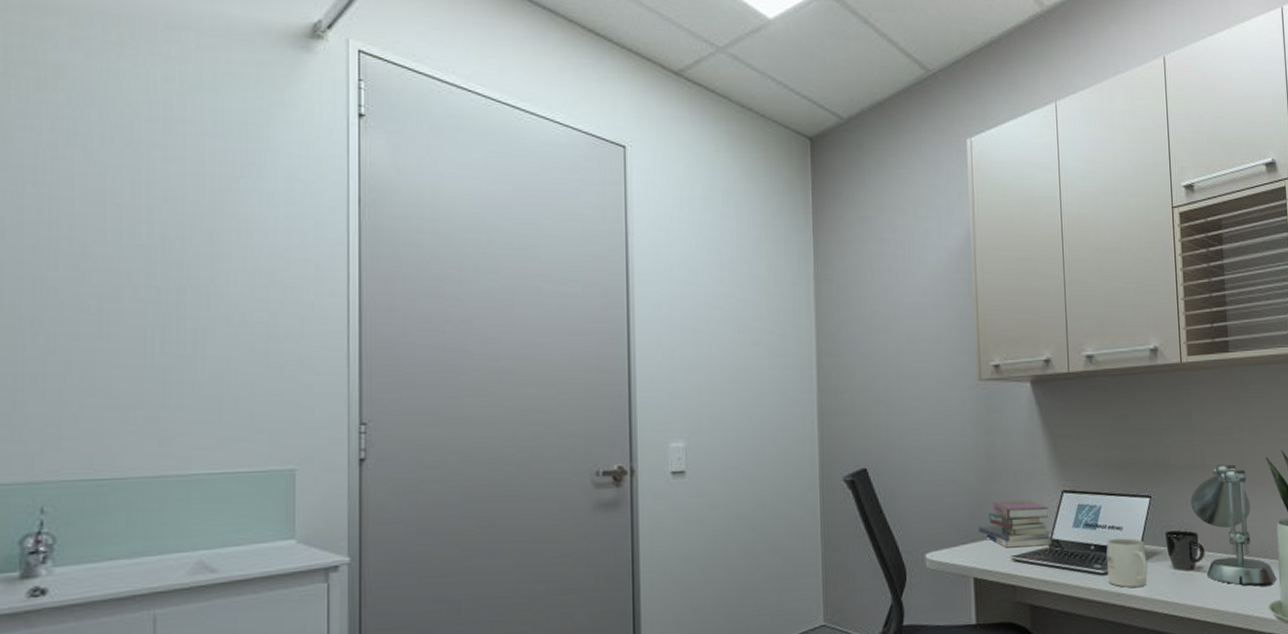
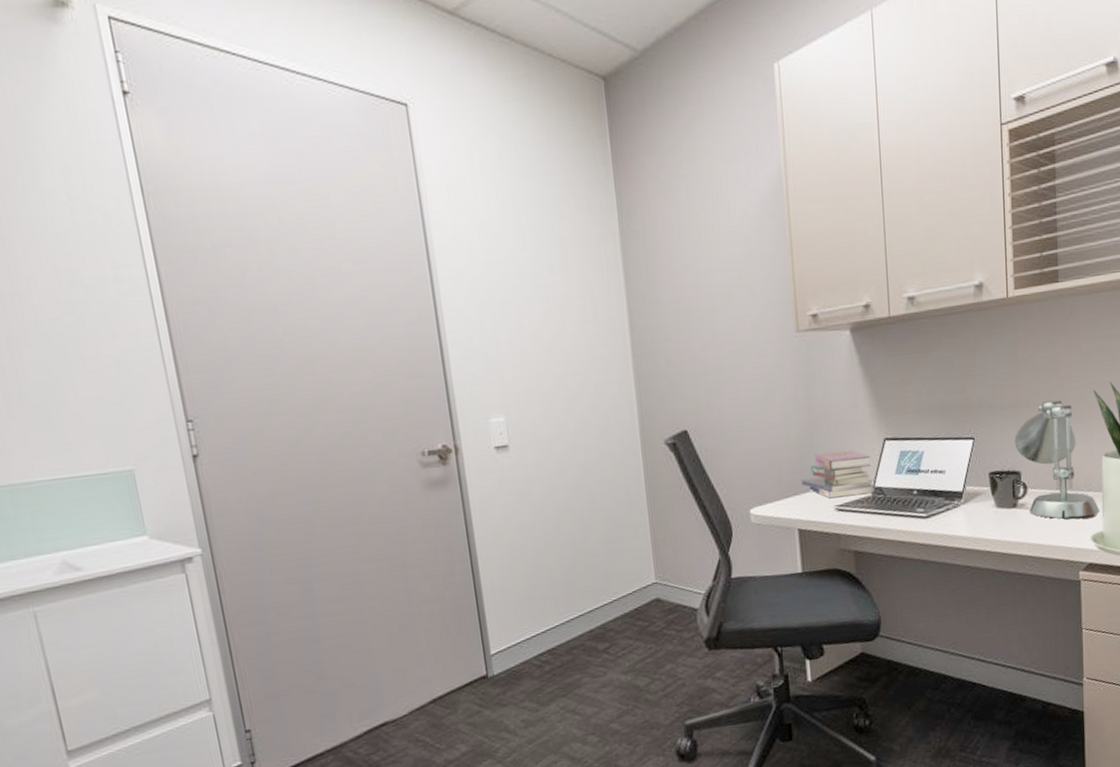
mug: present [1105,538,1149,588] -> none [928,480,971,529]

